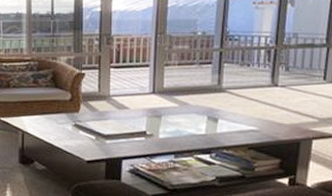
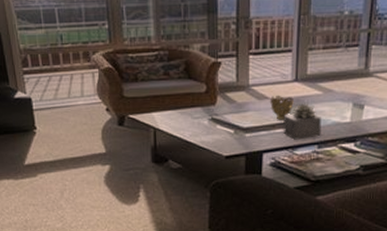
decorative bowl: none [128,105,153,129] -> present [269,95,295,120]
succulent plant: none [142,114,177,149] -> present [283,103,321,140]

